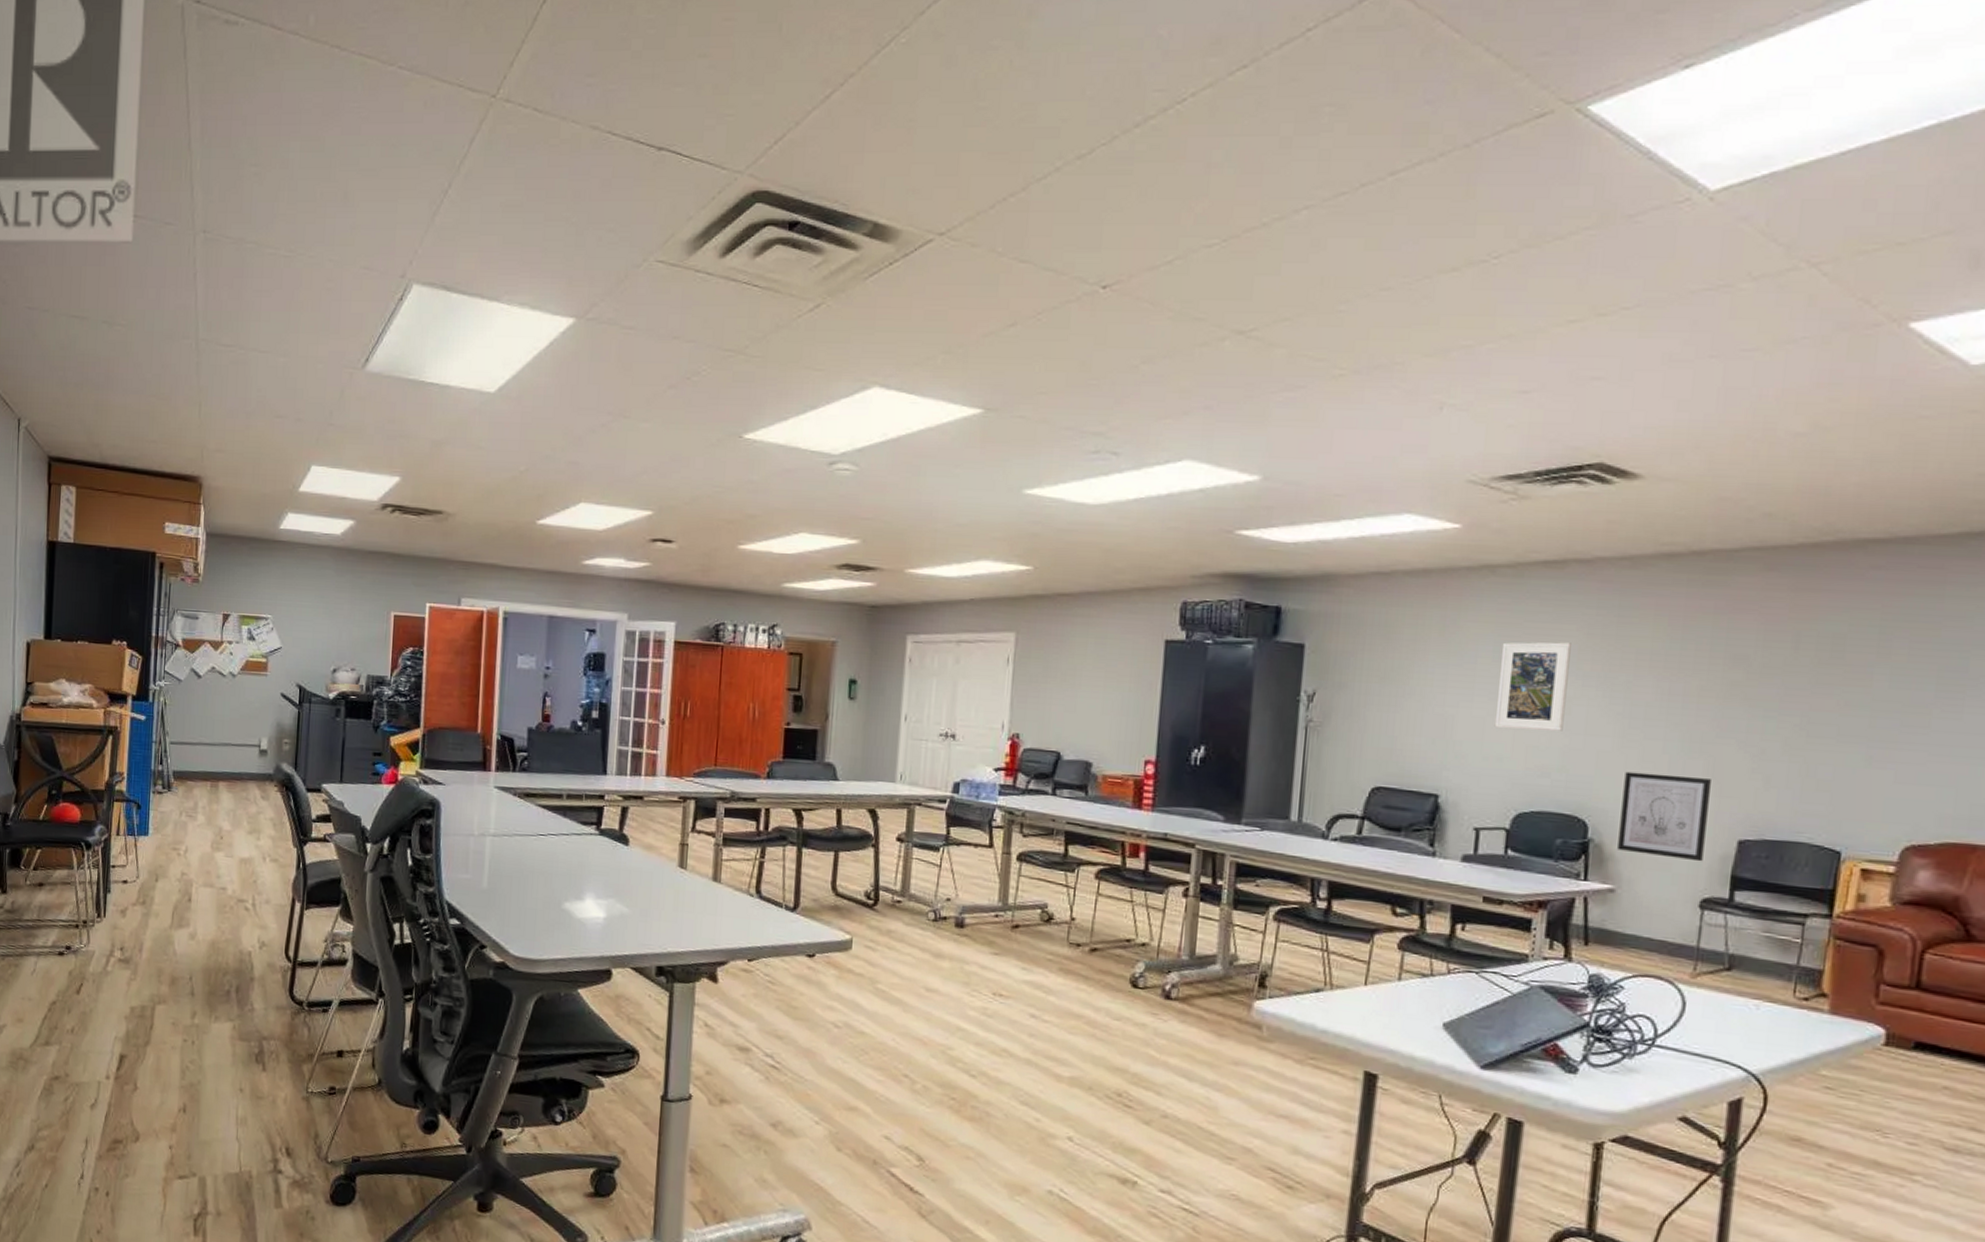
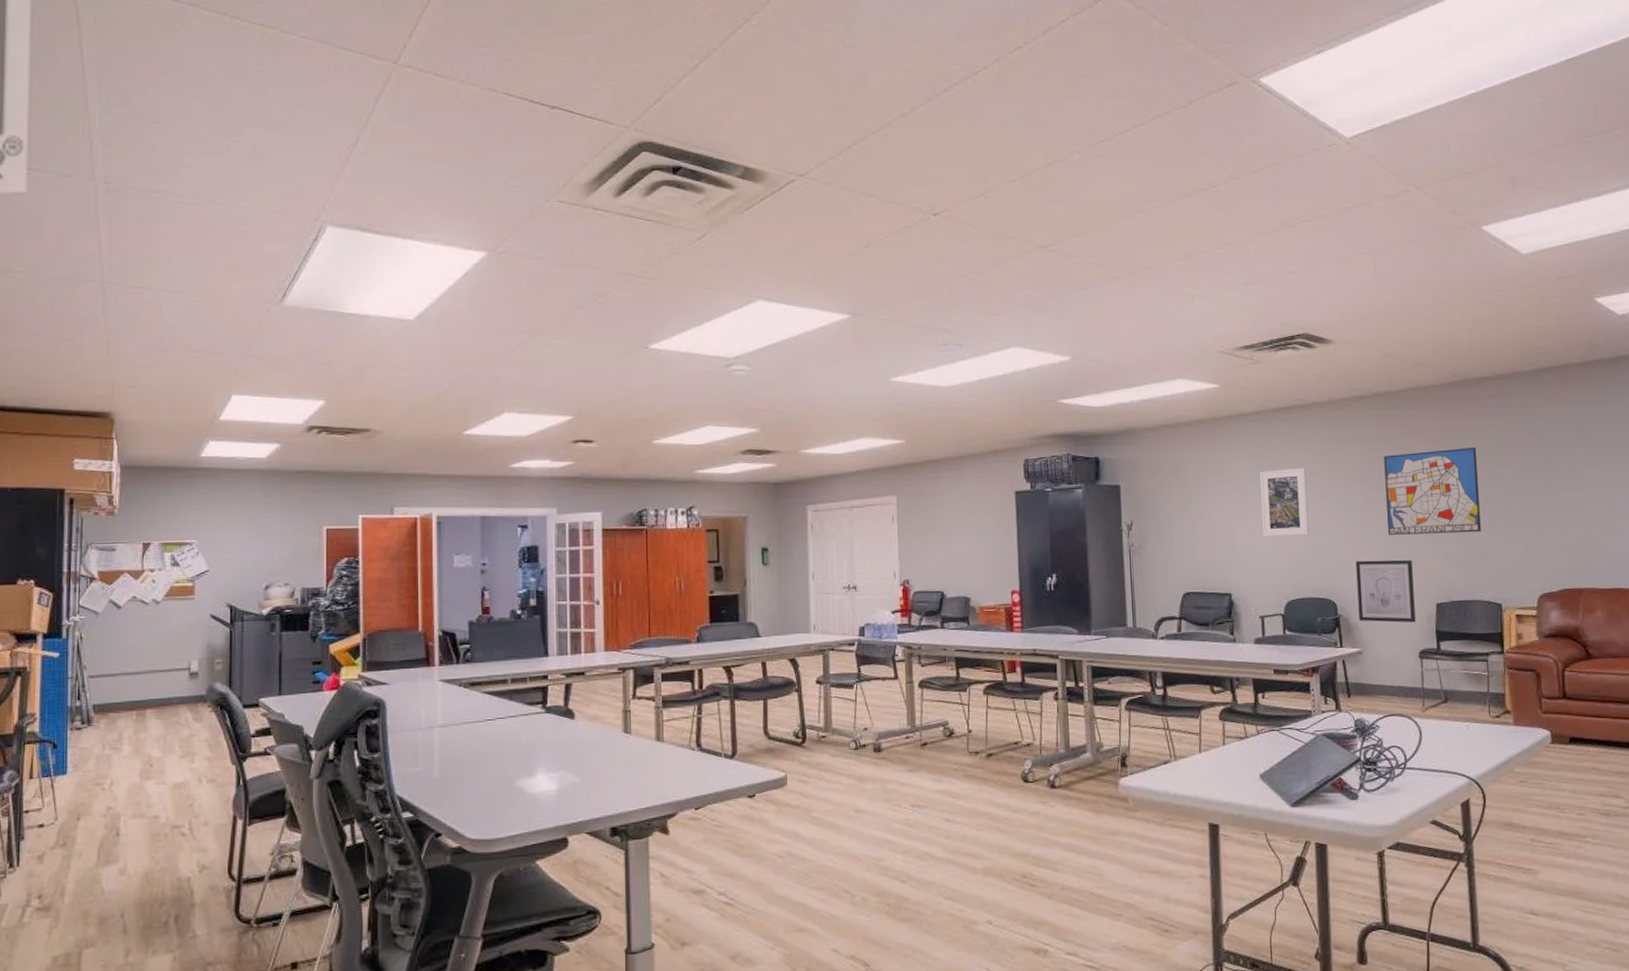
wall art: none [1681,635,1841,753] -> present [1384,447,1481,535]

